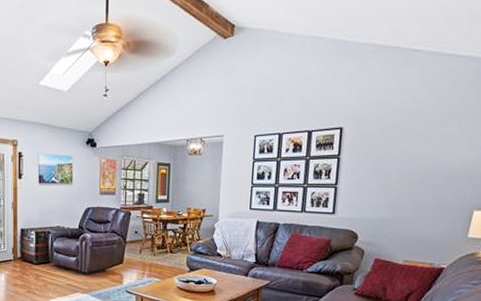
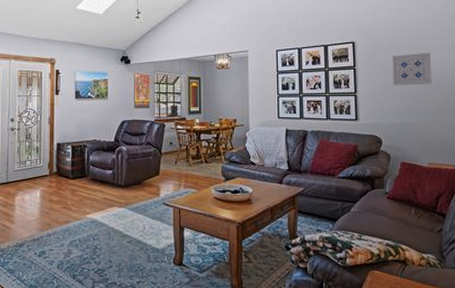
wall art: none [378,141,427,178] -> present [392,52,432,86]

